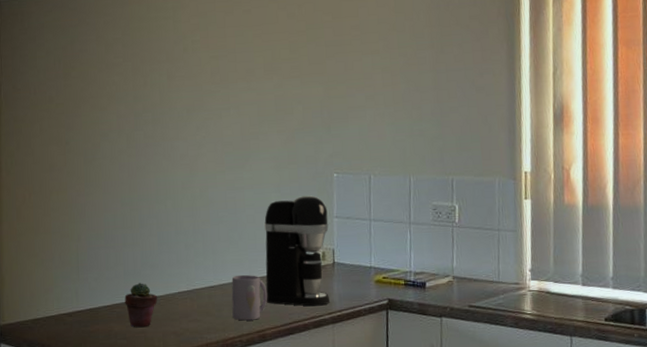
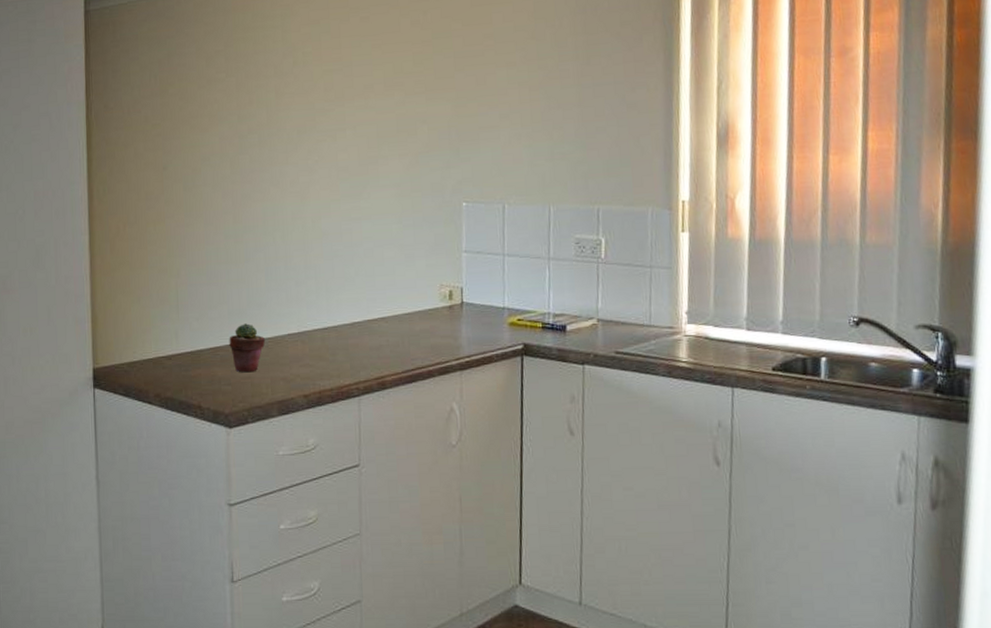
mug: present [231,274,268,321] -> none [347,315,388,366]
coffee maker: present [263,195,331,306] -> none [383,227,458,351]

